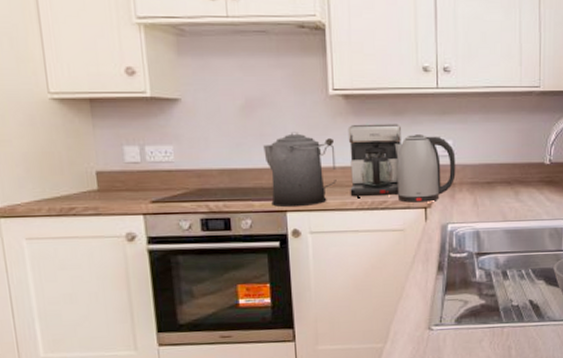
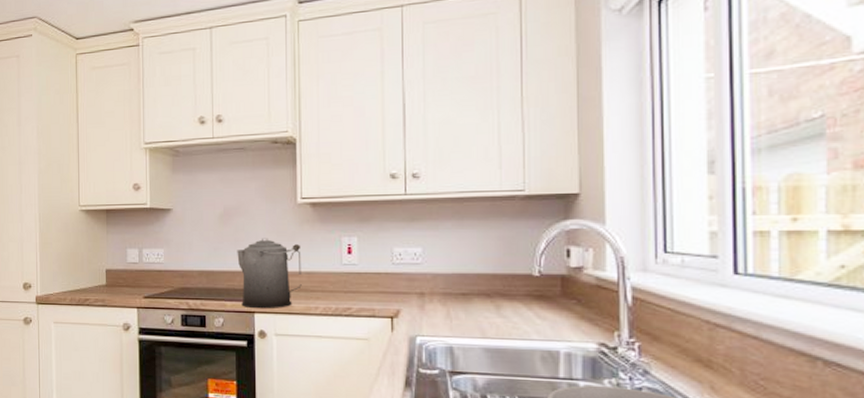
coffee maker: present [347,123,402,197] -> none [314,230,368,303]
kettle: present [394,134,456,204] -> none [360,241,426,313]

